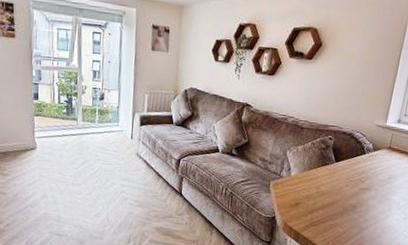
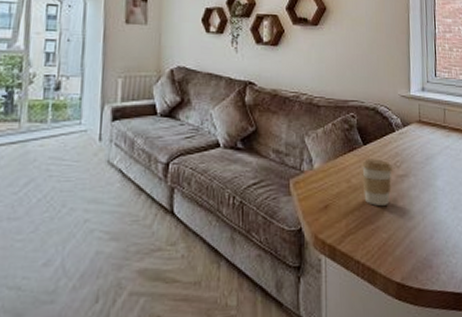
coffee cup: none [329,173,358,209] -> present [362,159,393,206]

